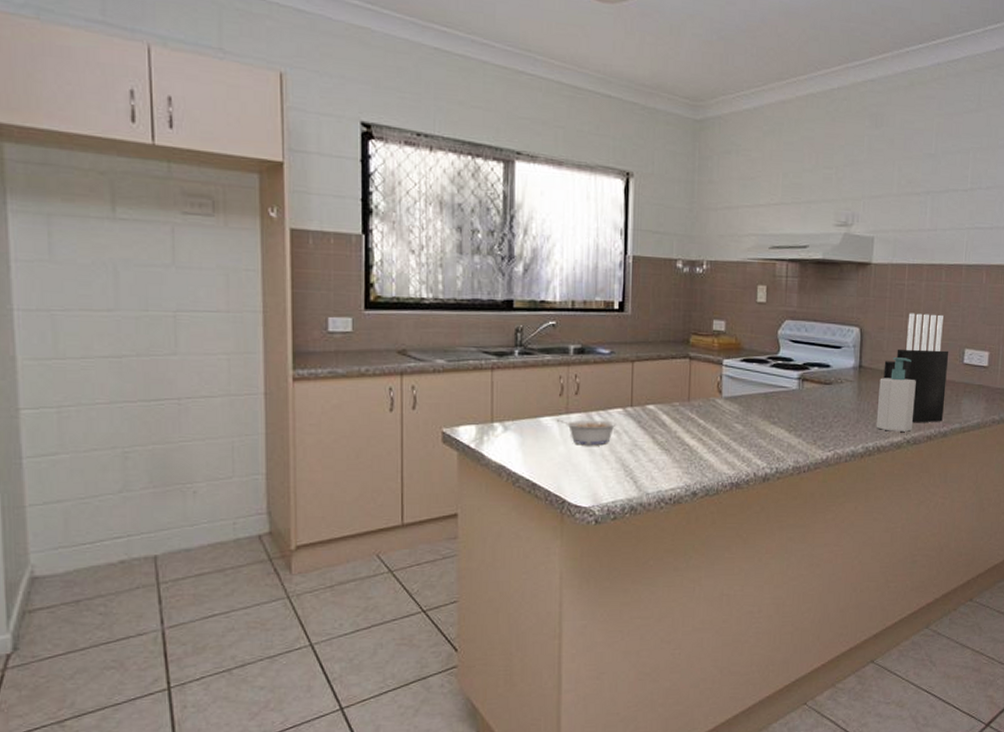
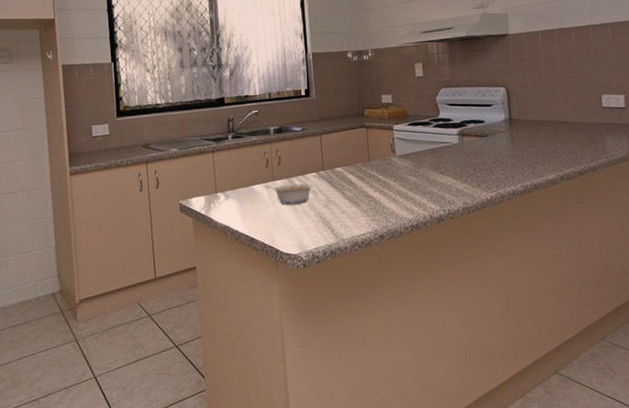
soap bottle: present [876,357,916,432] -> none [529,108,564,171]
knife block: present [883,313,949,423] -> none [531,68,591,162]

